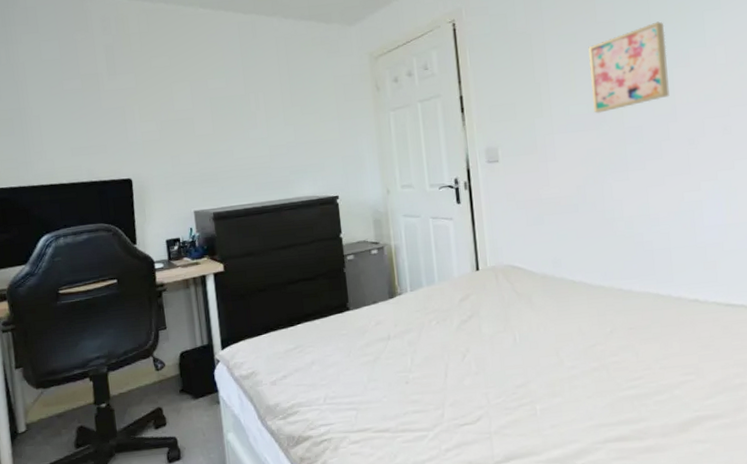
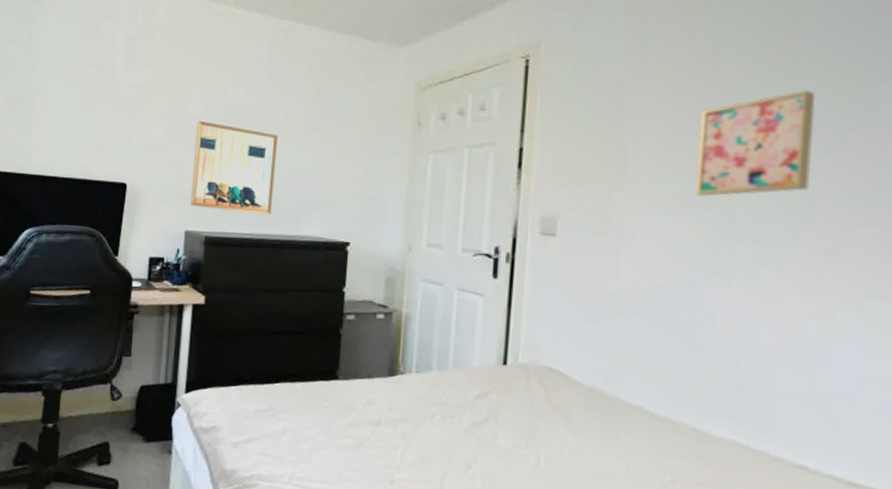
wall art: none [186,112,268,189] -> present [190,120,278,216]

